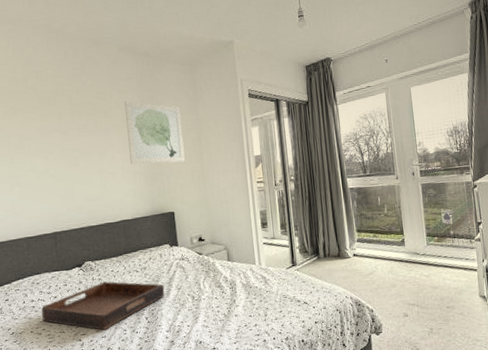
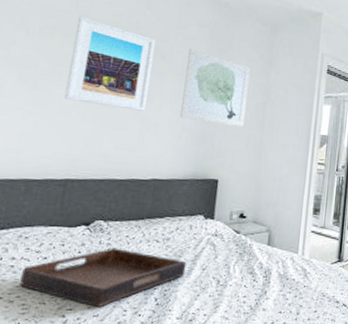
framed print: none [30,93,101,167] -> present [64,16,156,111]

